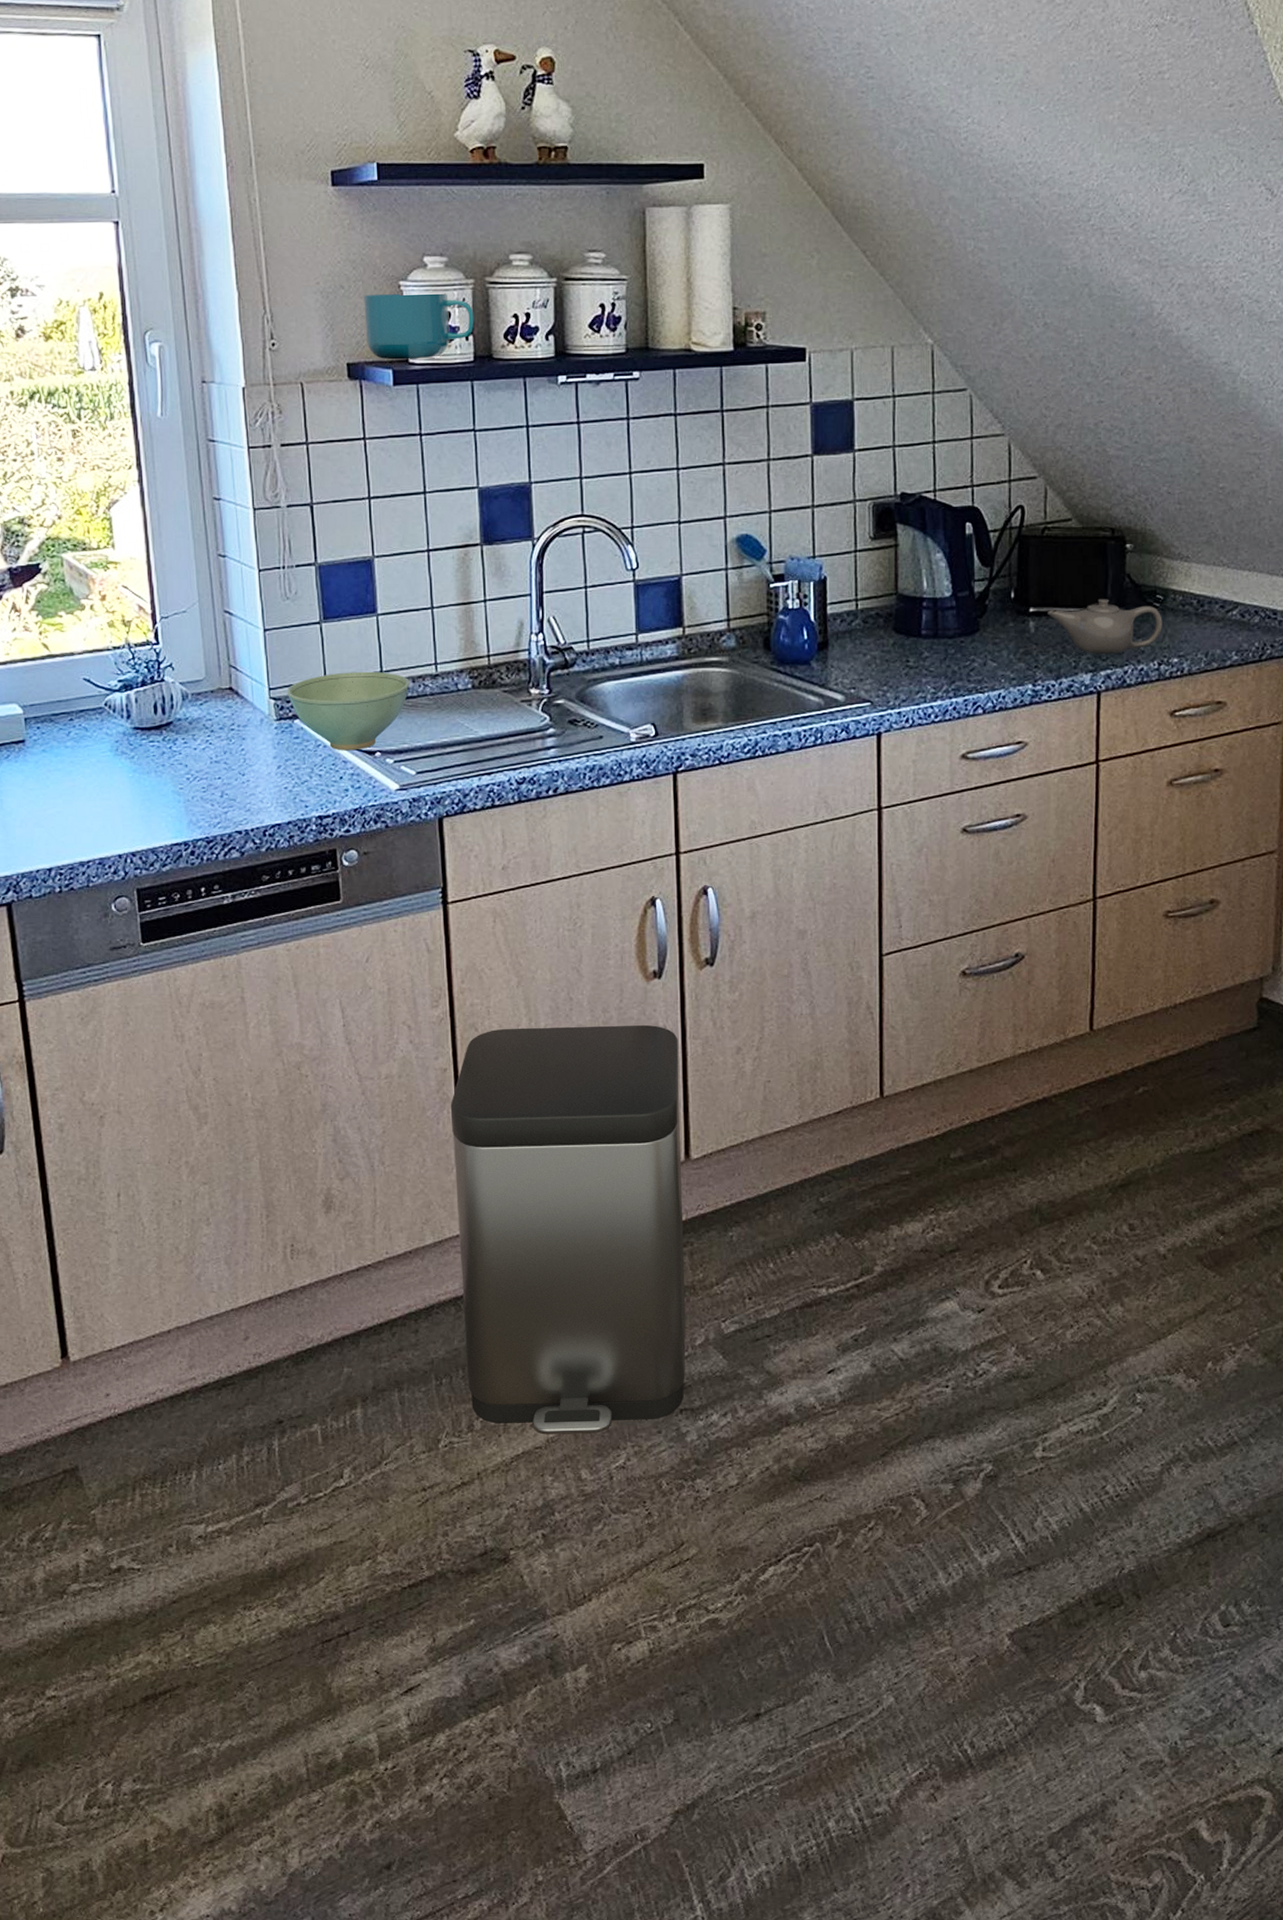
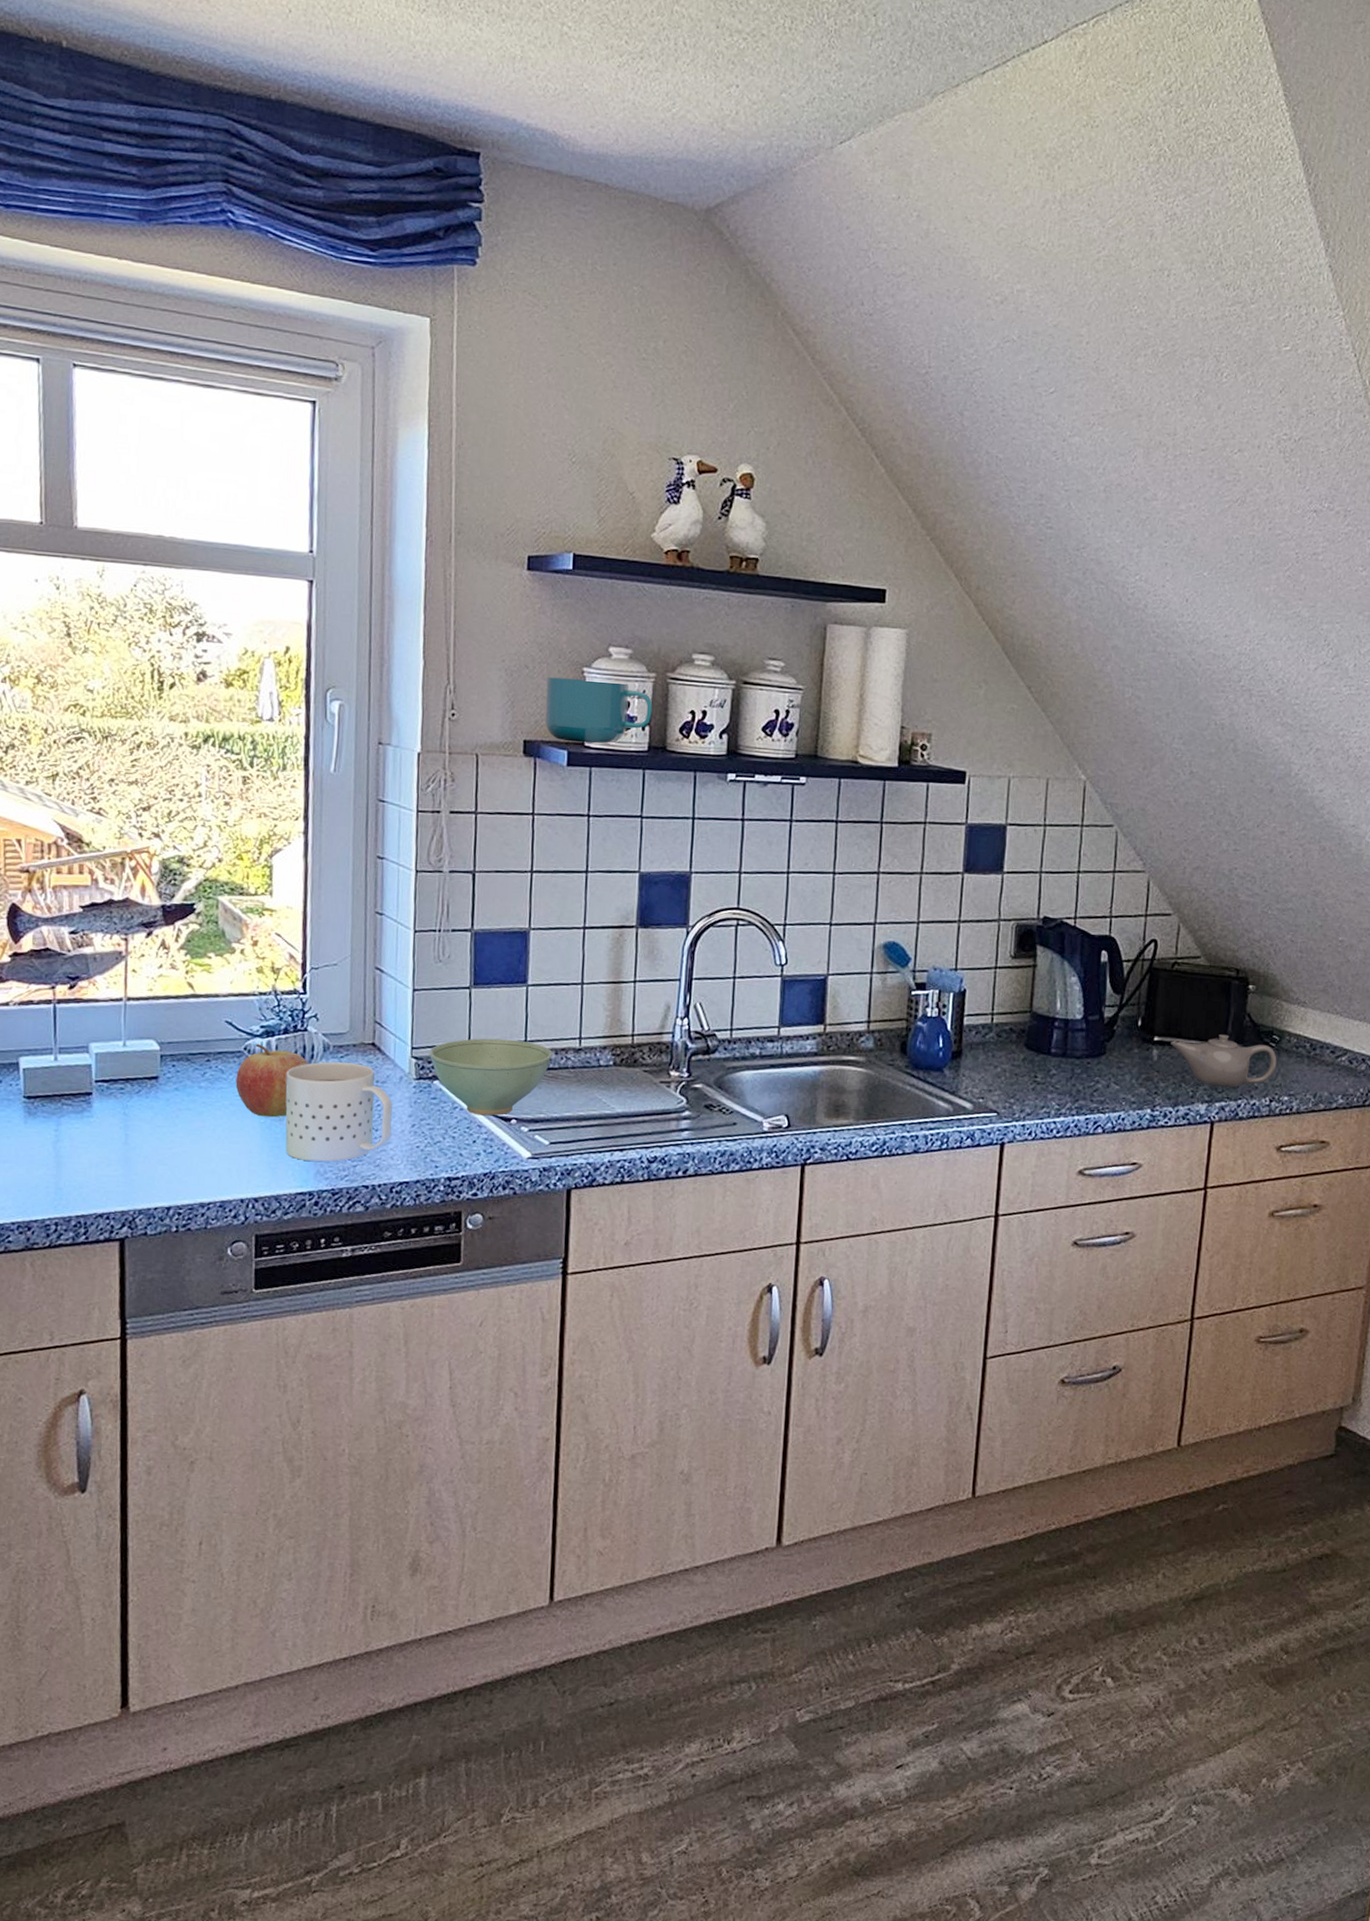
fruit: none [100,699,170,771] -> present [235,1044,309,1118]
mug: none [148,709,259,812] -> present [285,1061,392,1162]
pedal bin: present [450,1025,686,1435] -> none [537,1402,781,1816]

